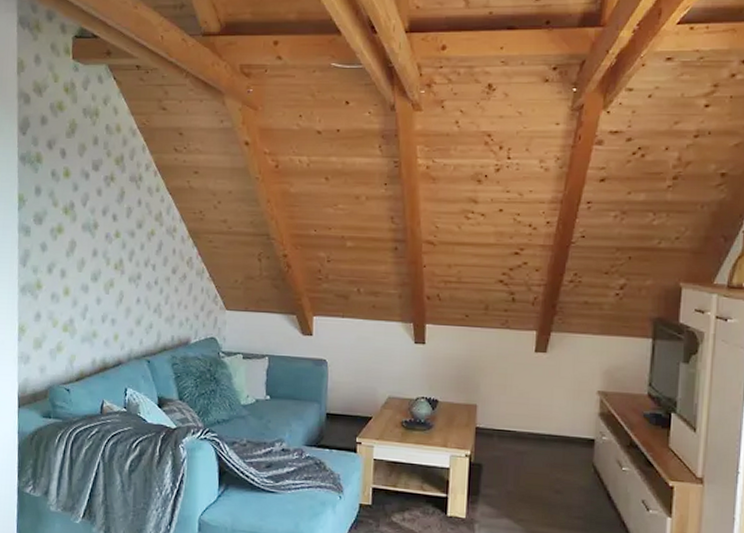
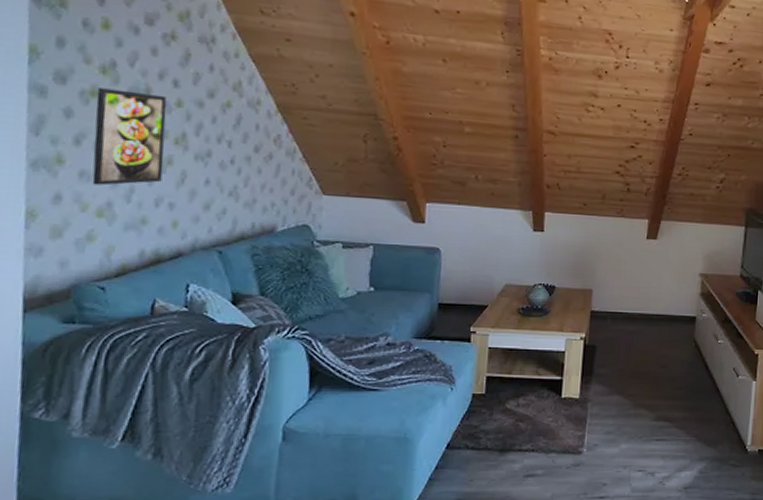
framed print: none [60,225,109,305] -> present [92,88,167,186]

